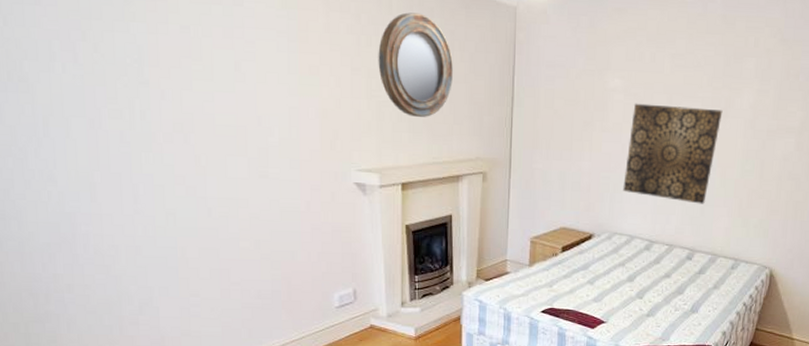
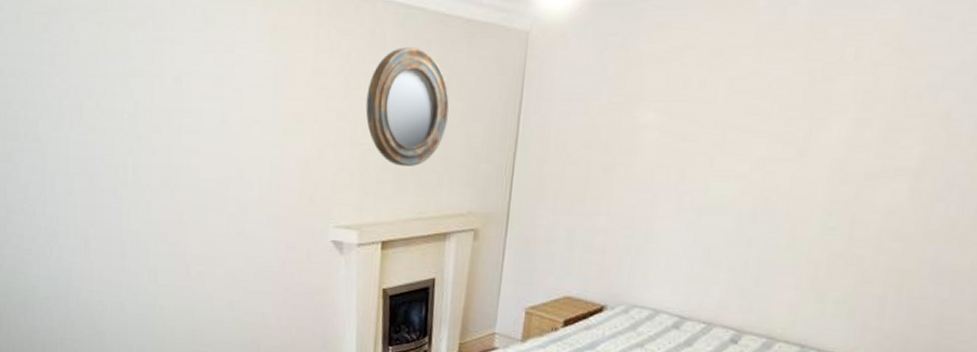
wall art: present [623,103,723,204] -> none [649,142,799,272]

